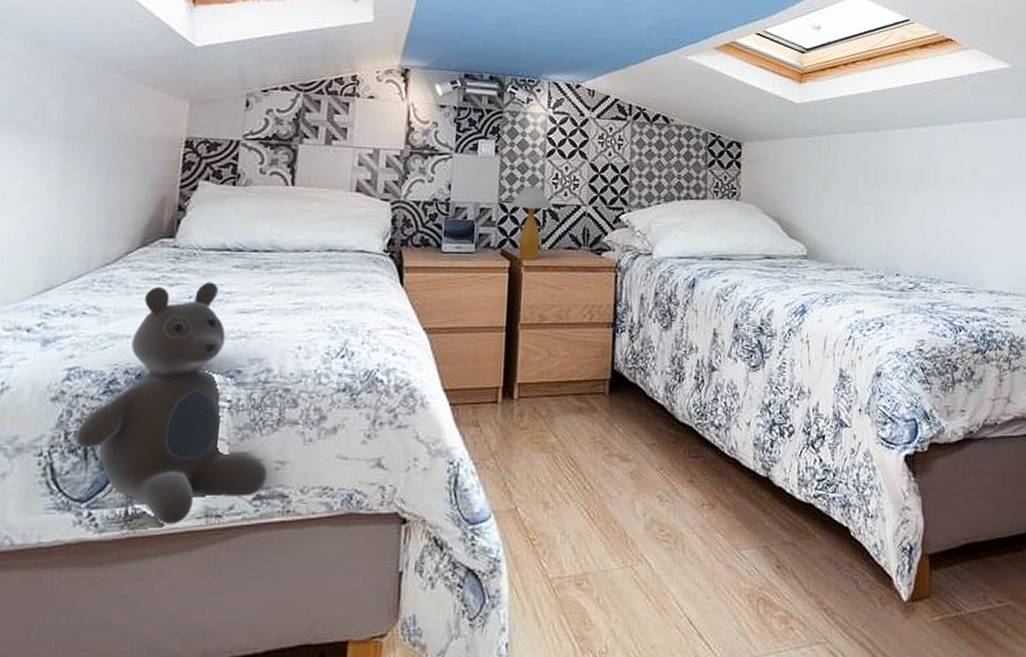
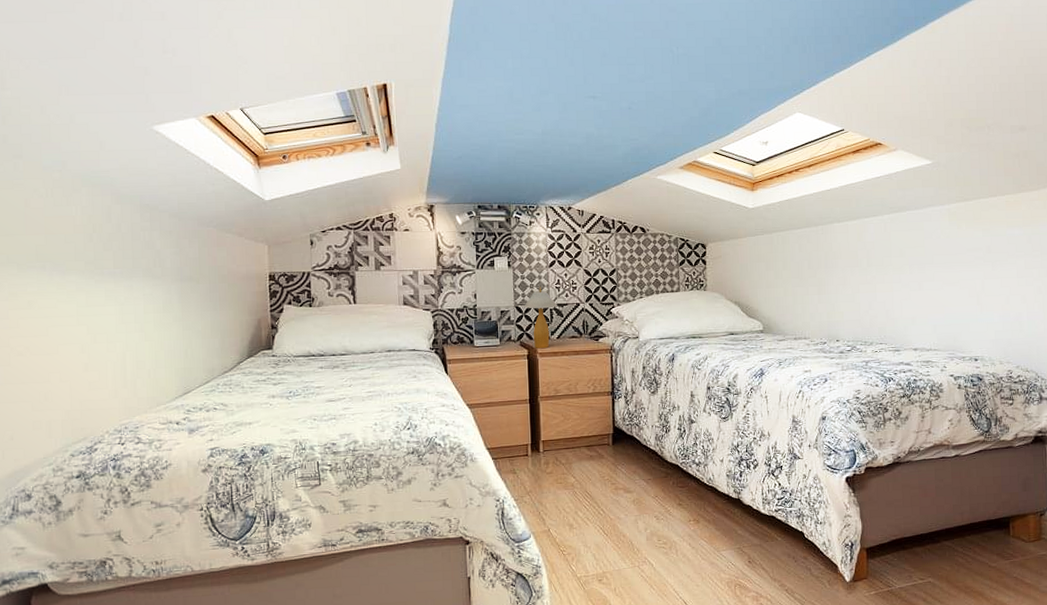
teddy bear: present [75,282,268,524] -> none [224,380,365,553]

